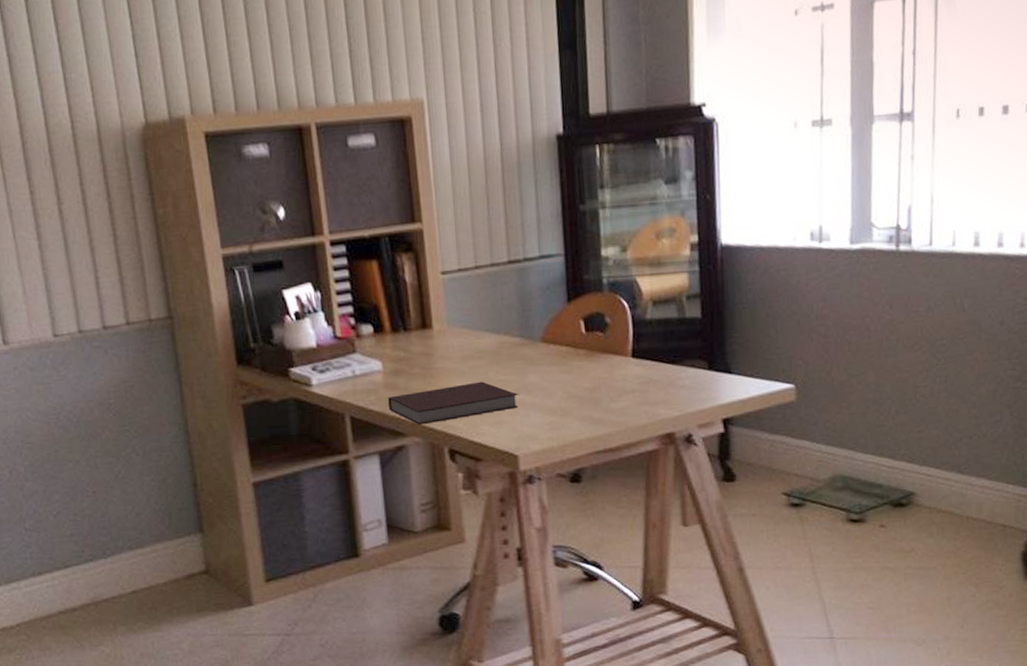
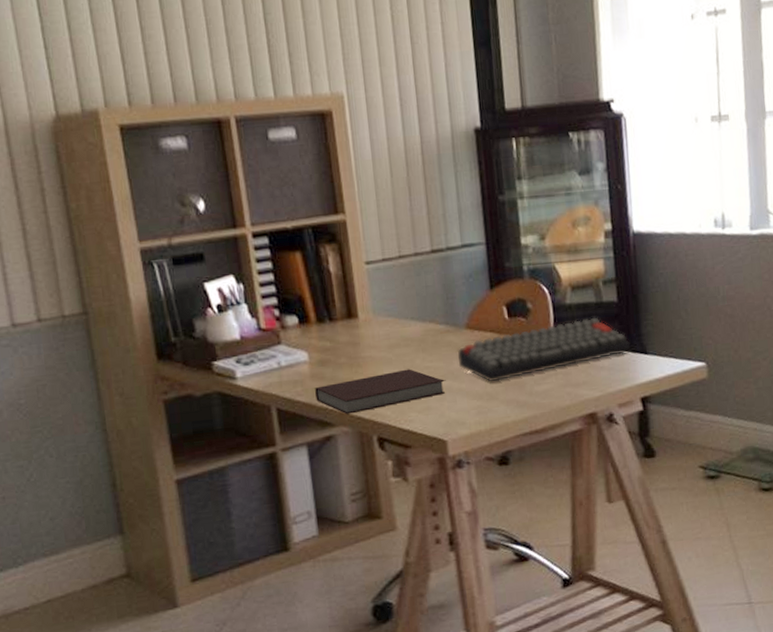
keyboard: none [531,333,714,397] -> present [457,317,631,382]

